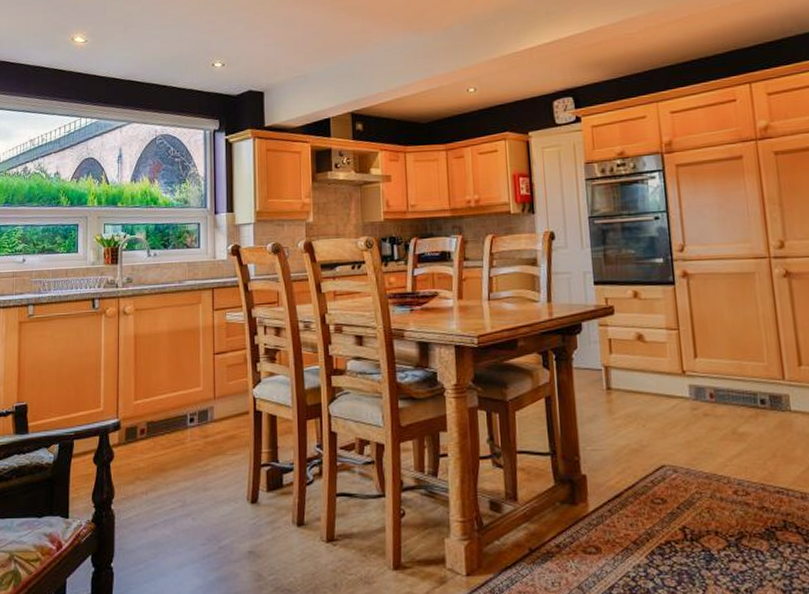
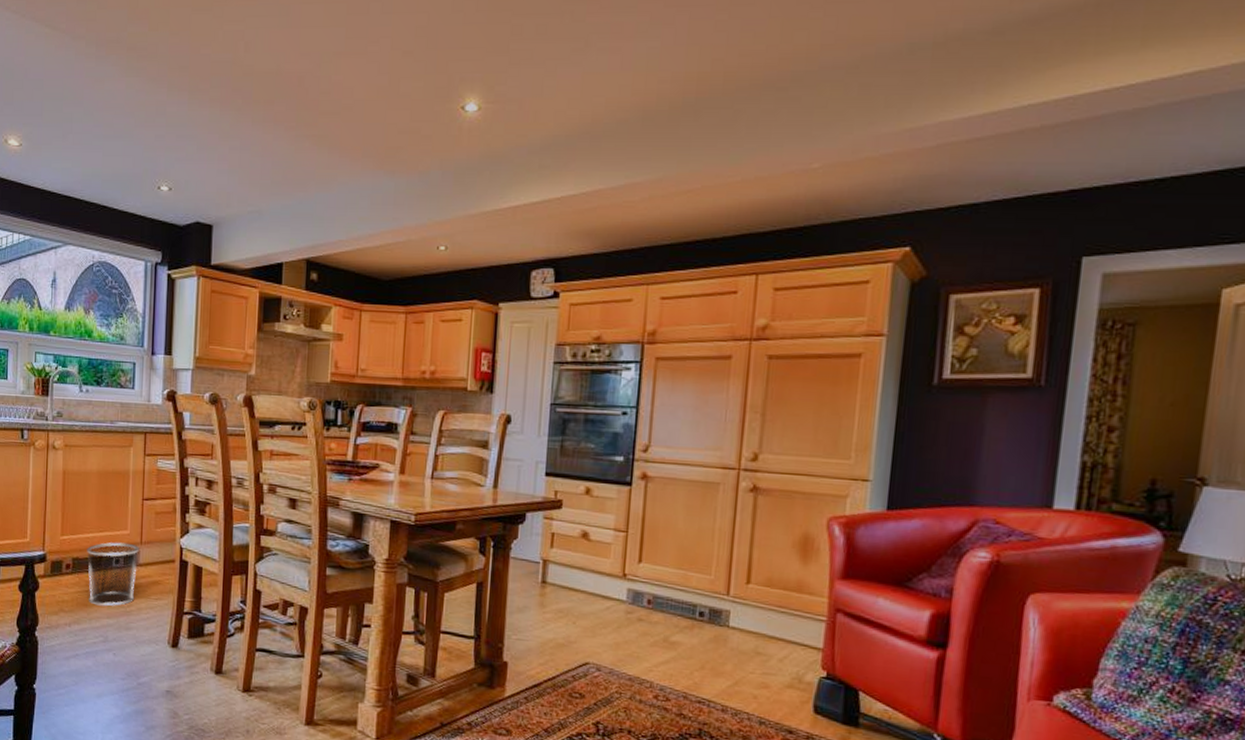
waste bin: none [161,399,213,469] -> present [87,542,139,607]

